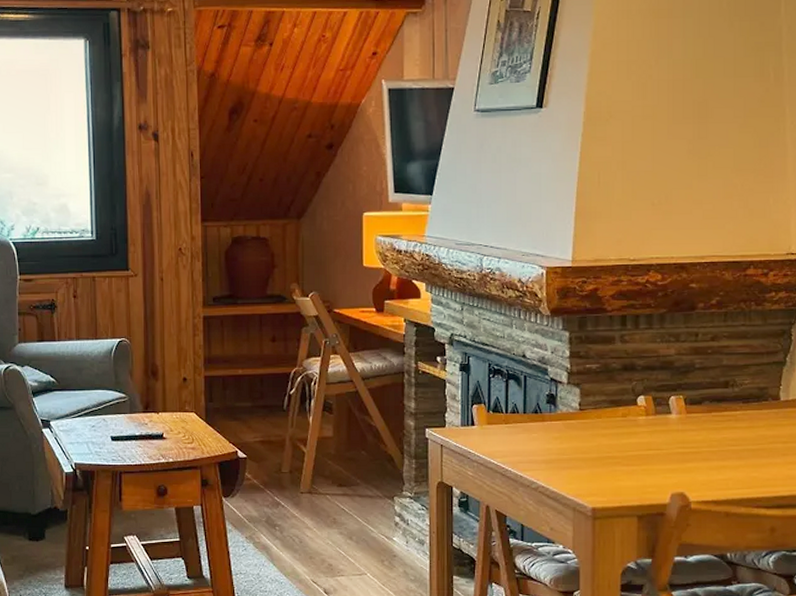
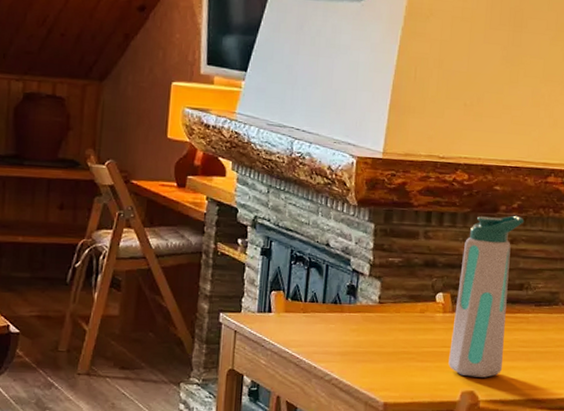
water bottle: none [655,312,725,478] -> present [448,215,525,378]

